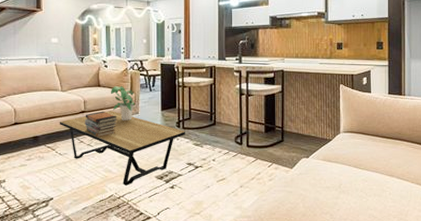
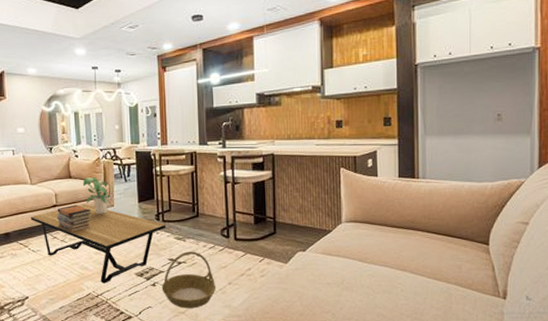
basket: none [179,156,229,209] -> present [161,251,216,308]

